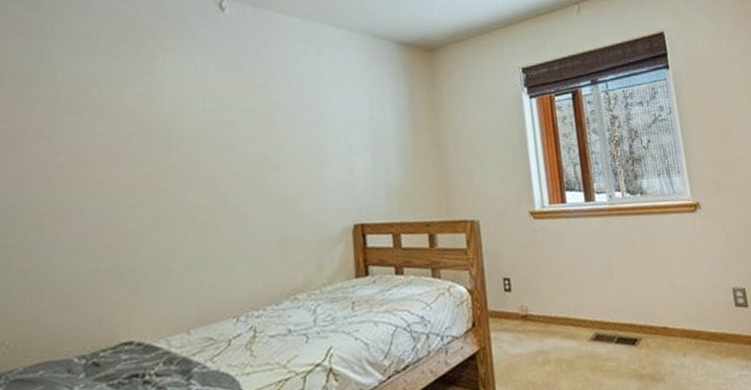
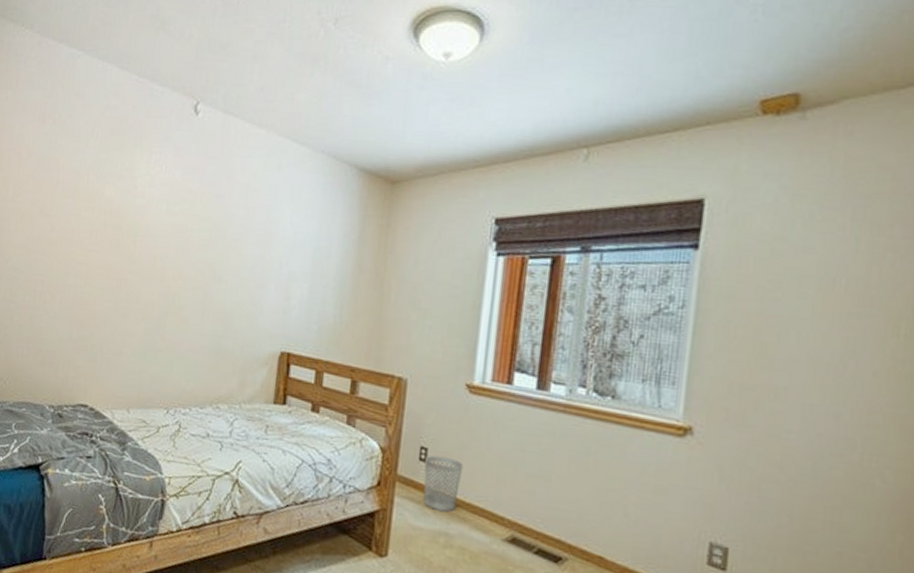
wastebasket: none [510,281,545,334] -> present [423,455,464,512]

